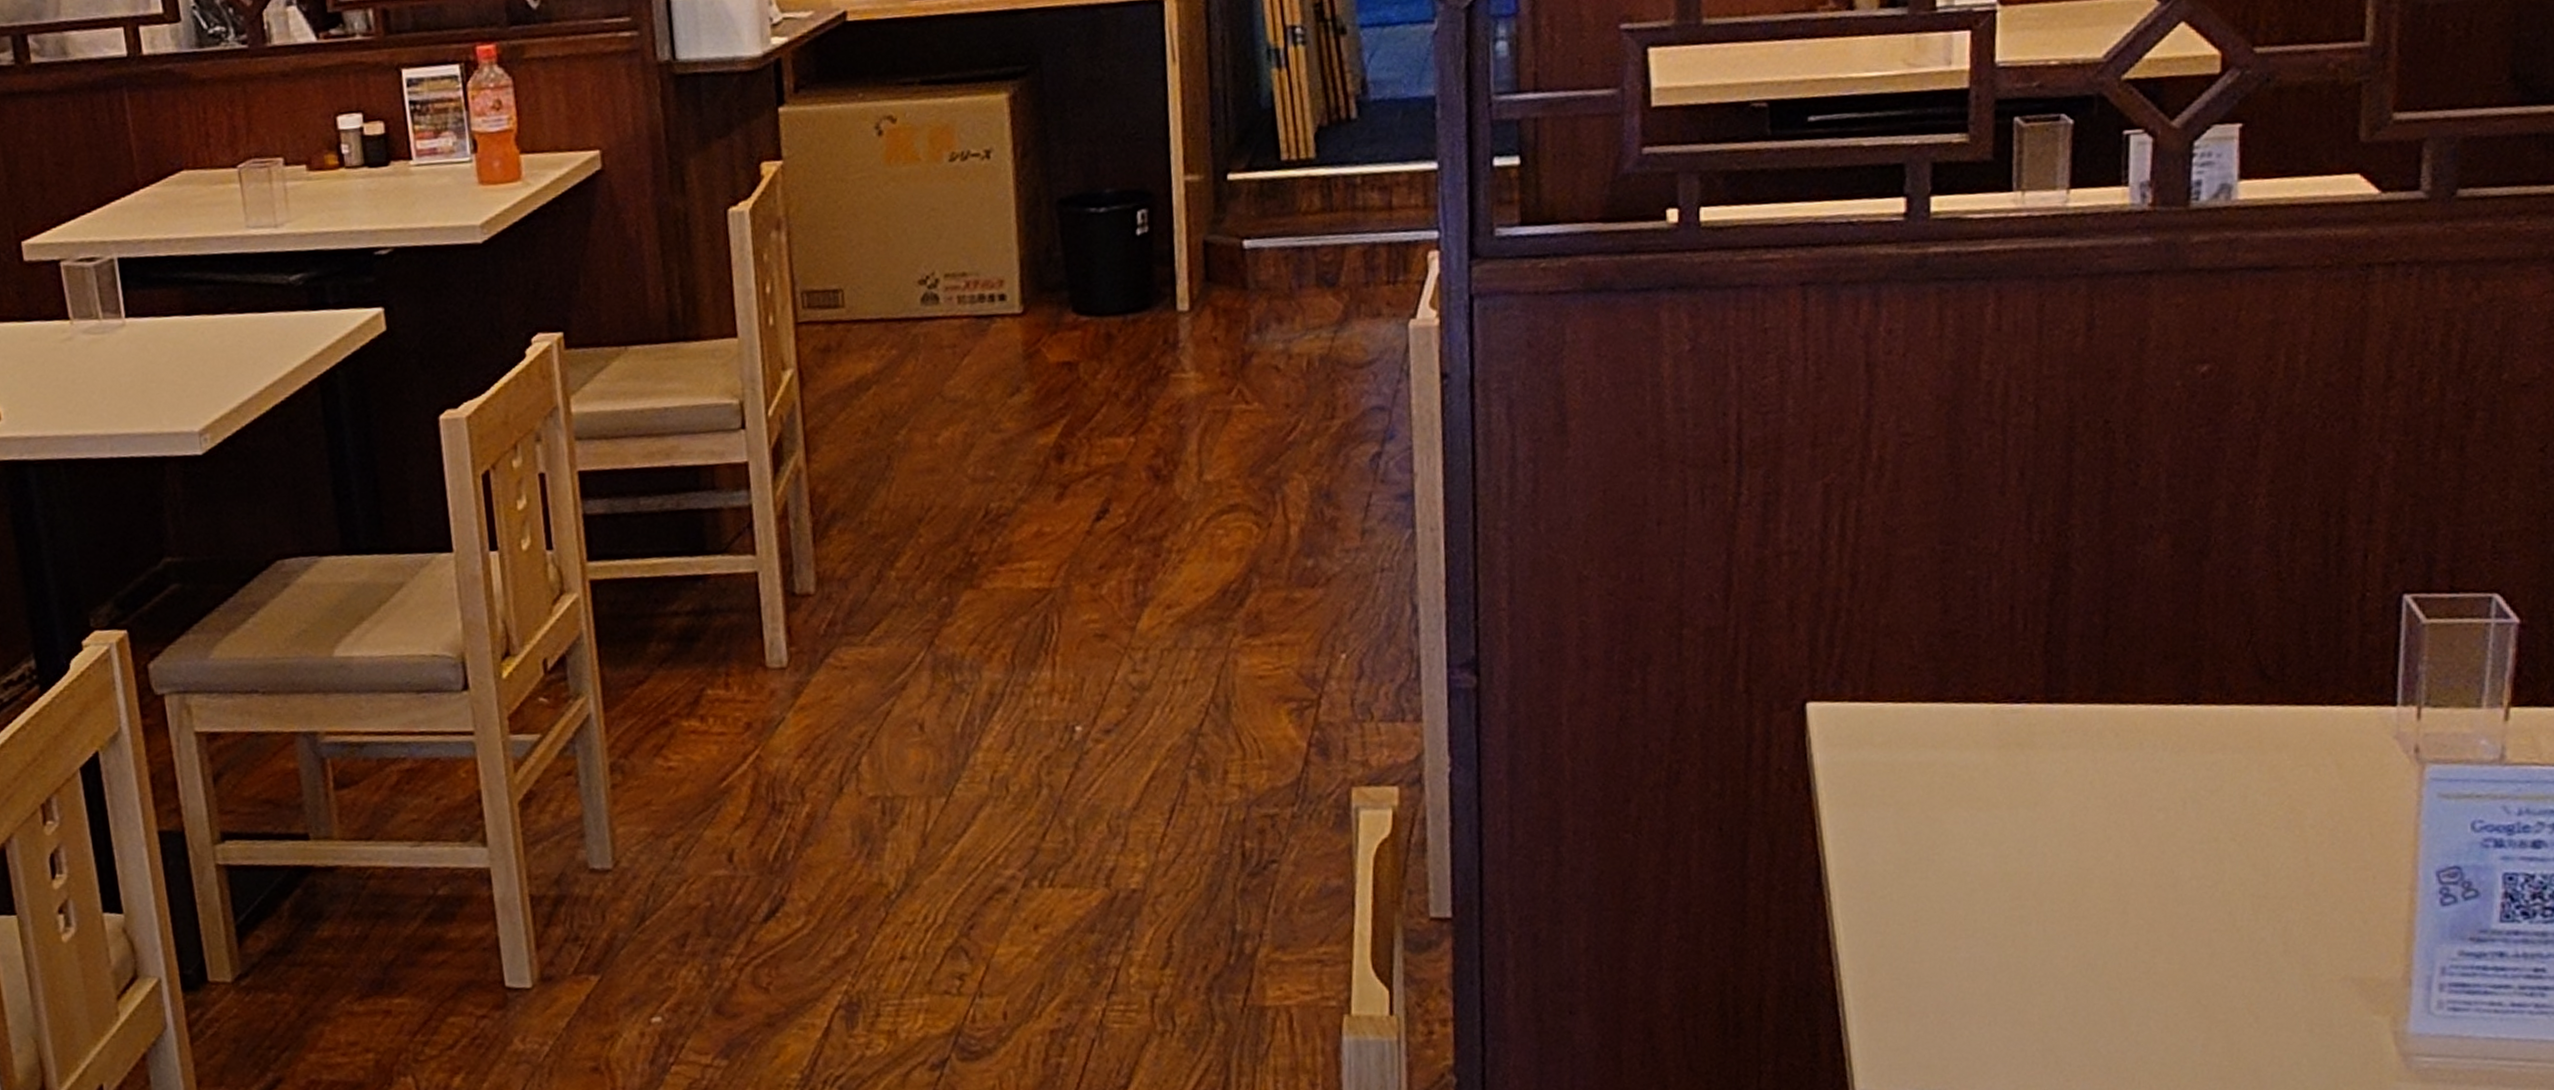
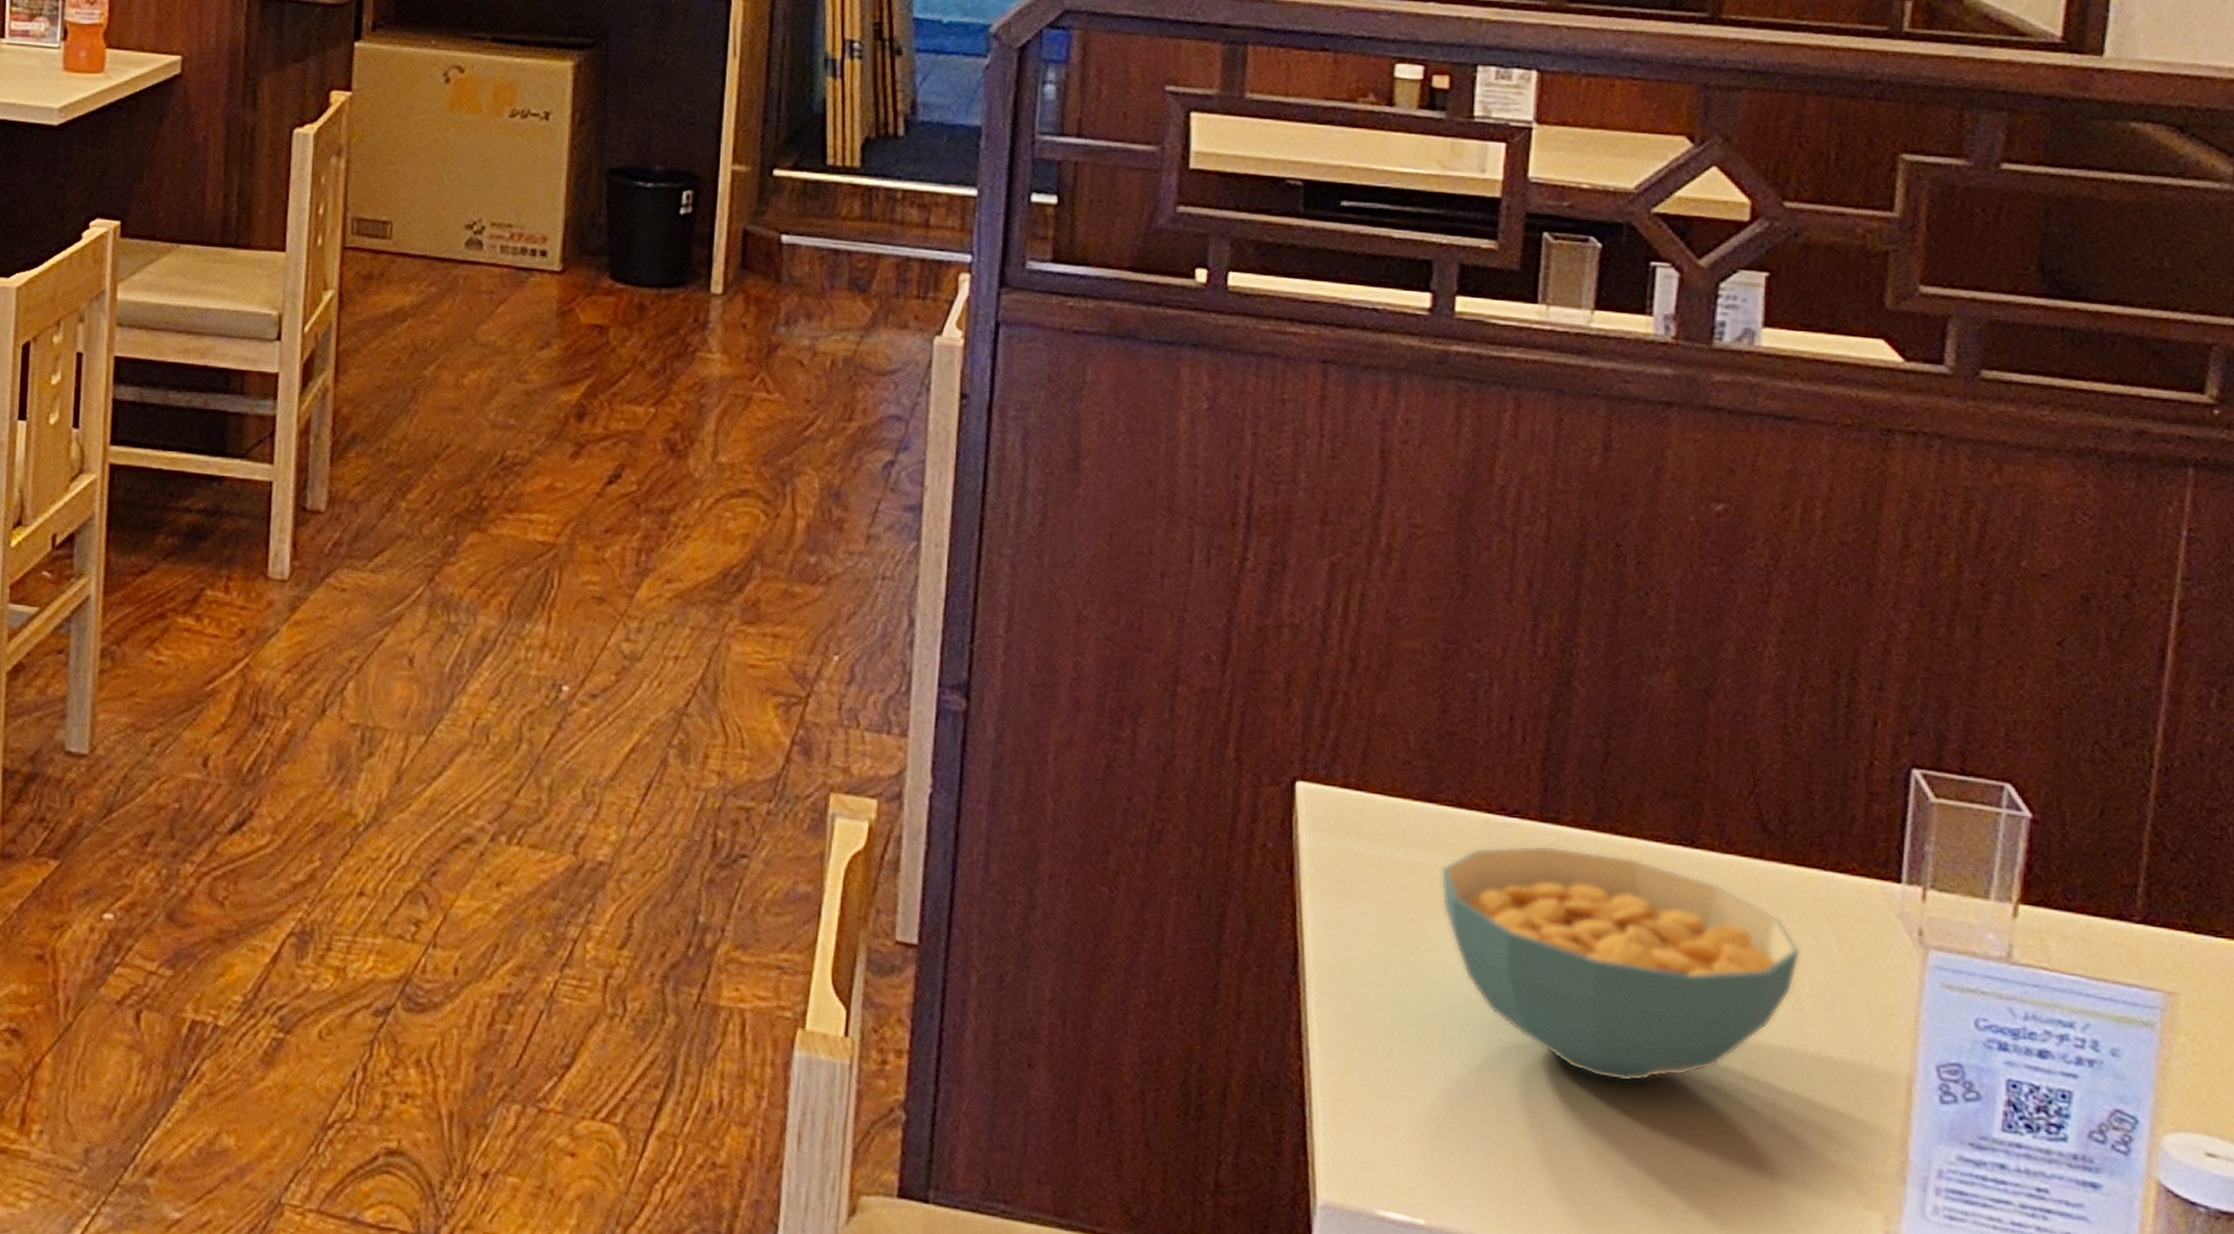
cereal bowl: none [1953,723,2303,936] -> present [1440,845,1801,1082]

